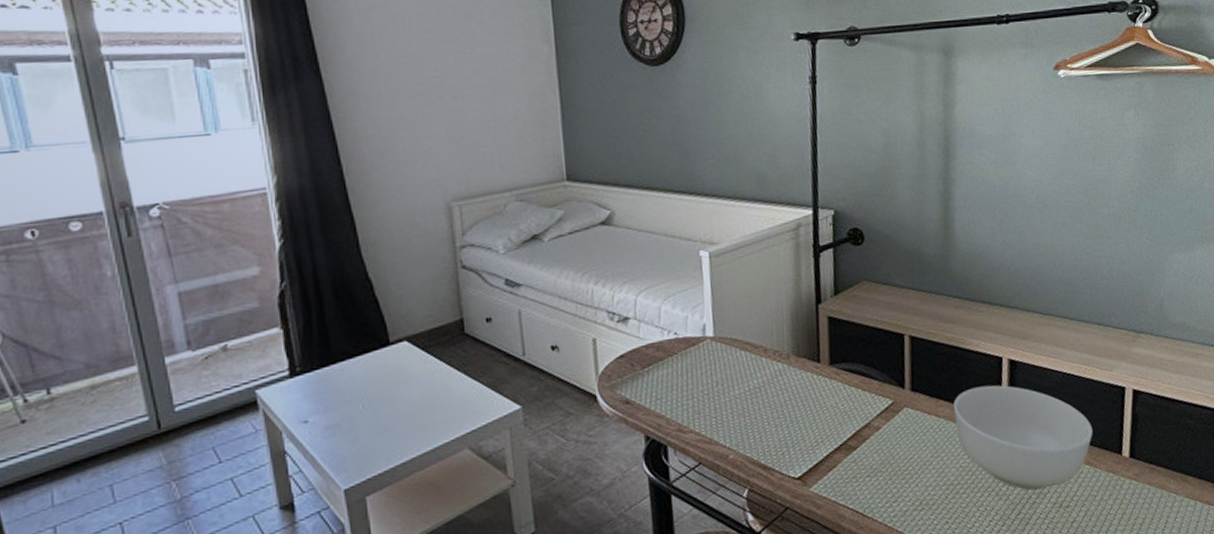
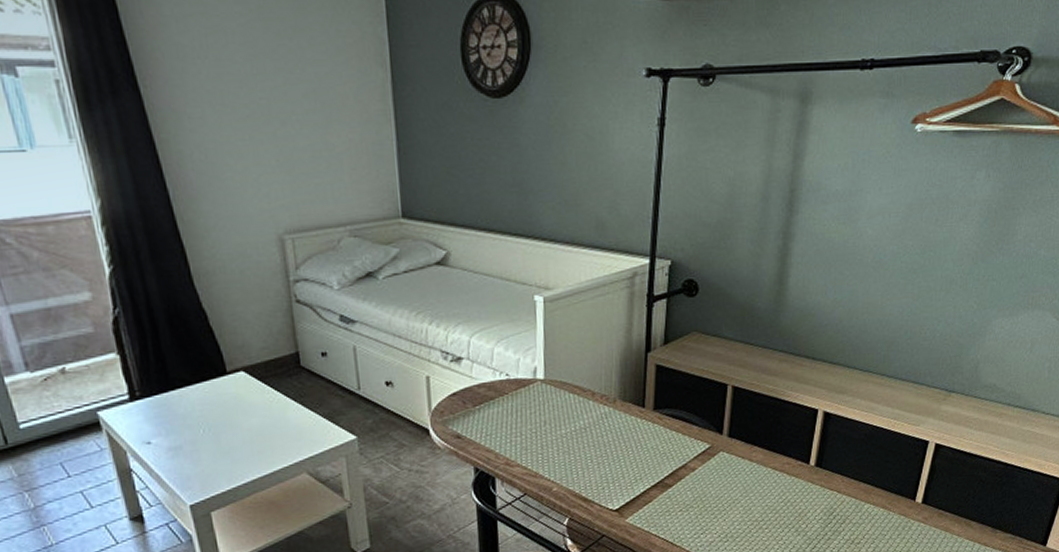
bowl: present [953,385,1093,490] -> none [766,434,892,528]

